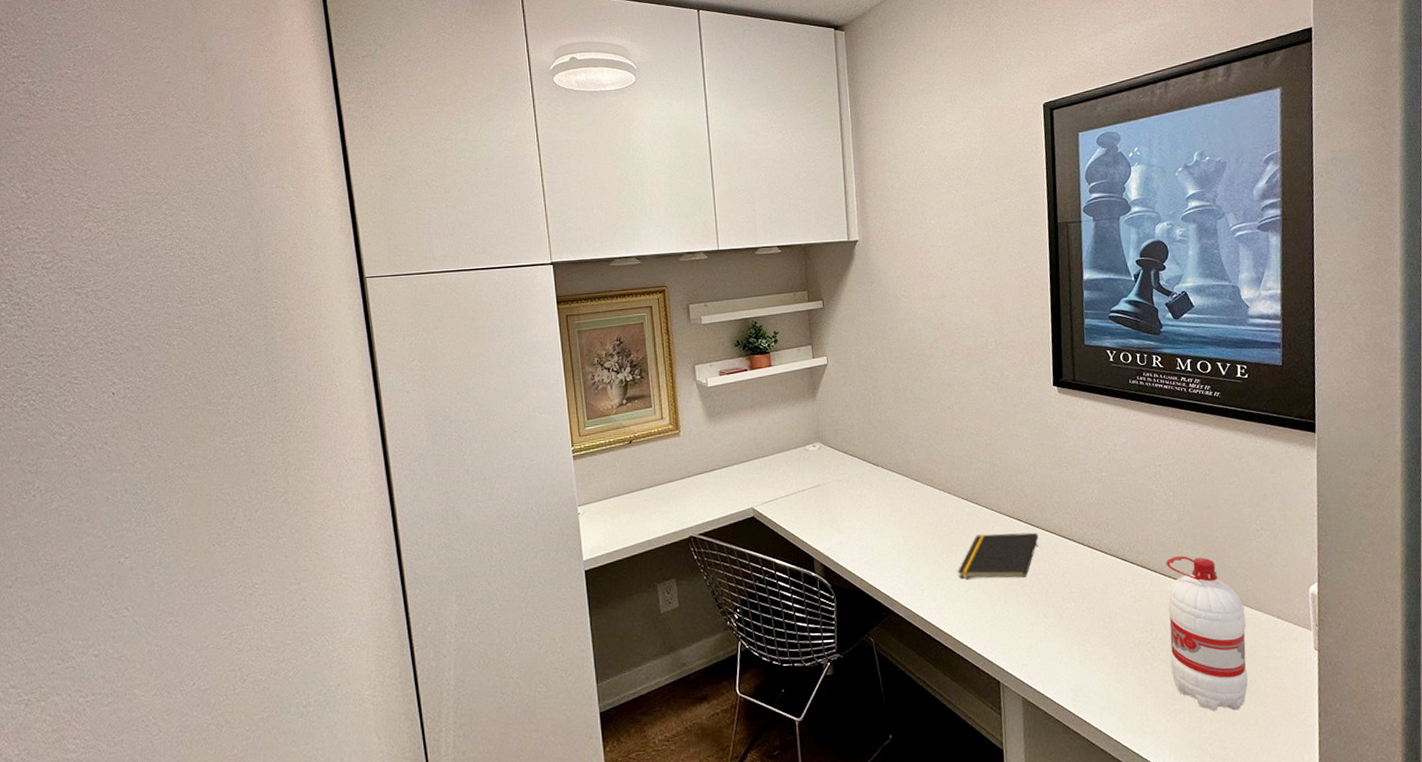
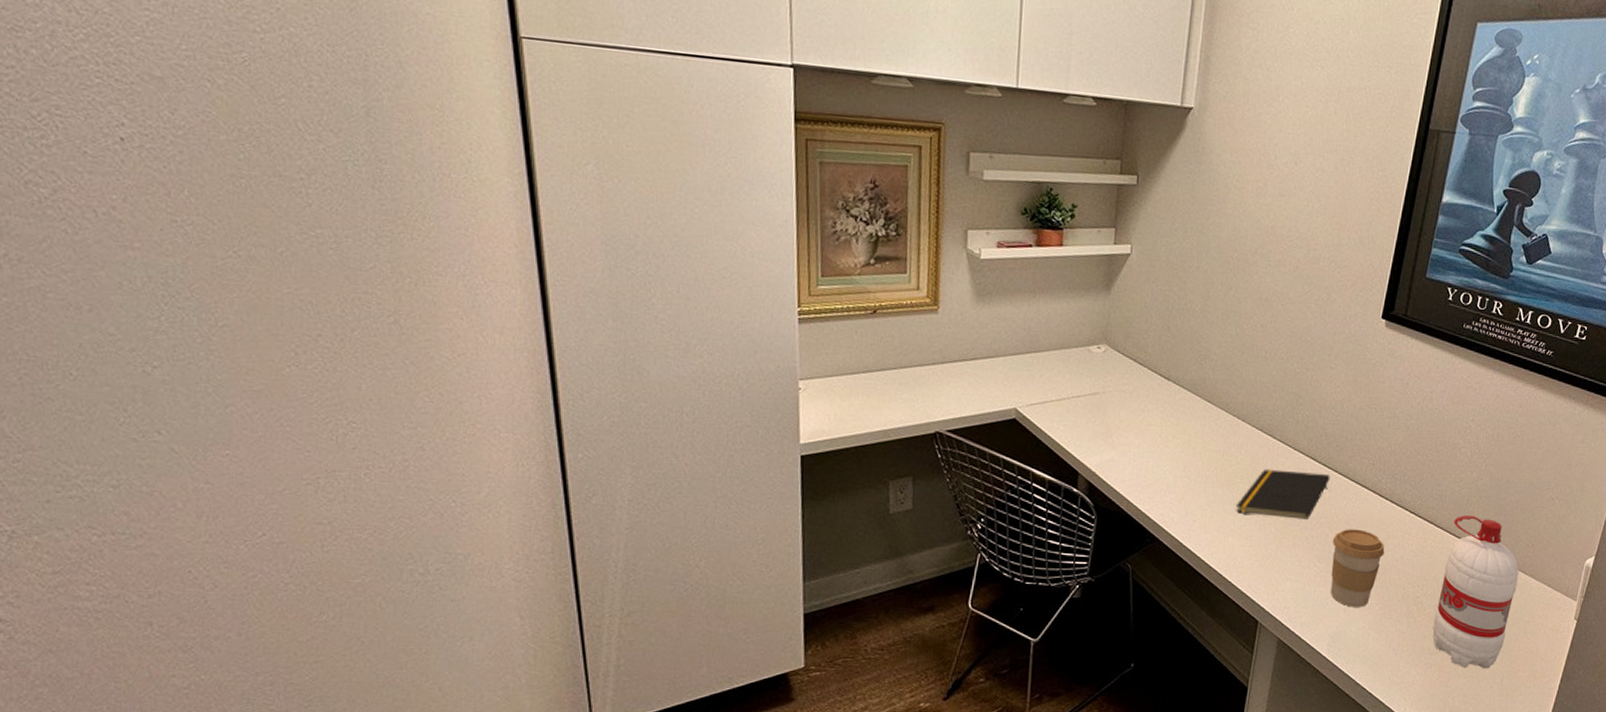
coffee cup: none [1054,581,1106,659] -> present [1330,529,1385,607]

